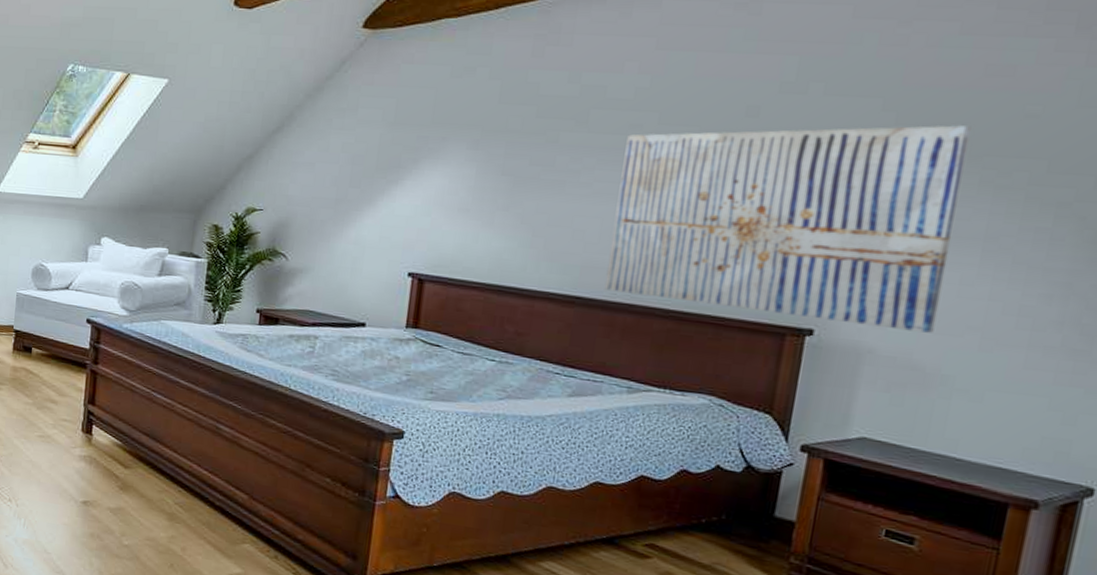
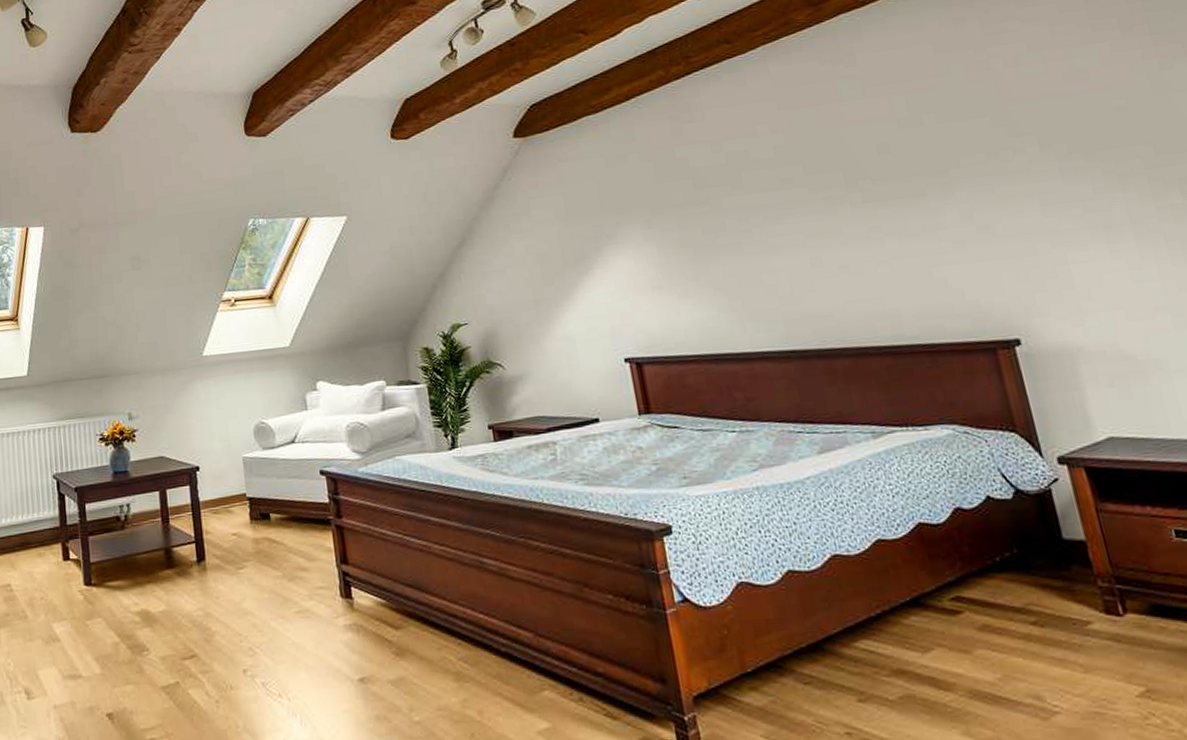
wall art: present [604,125,971,333] -> none [782,127,1127,339]

